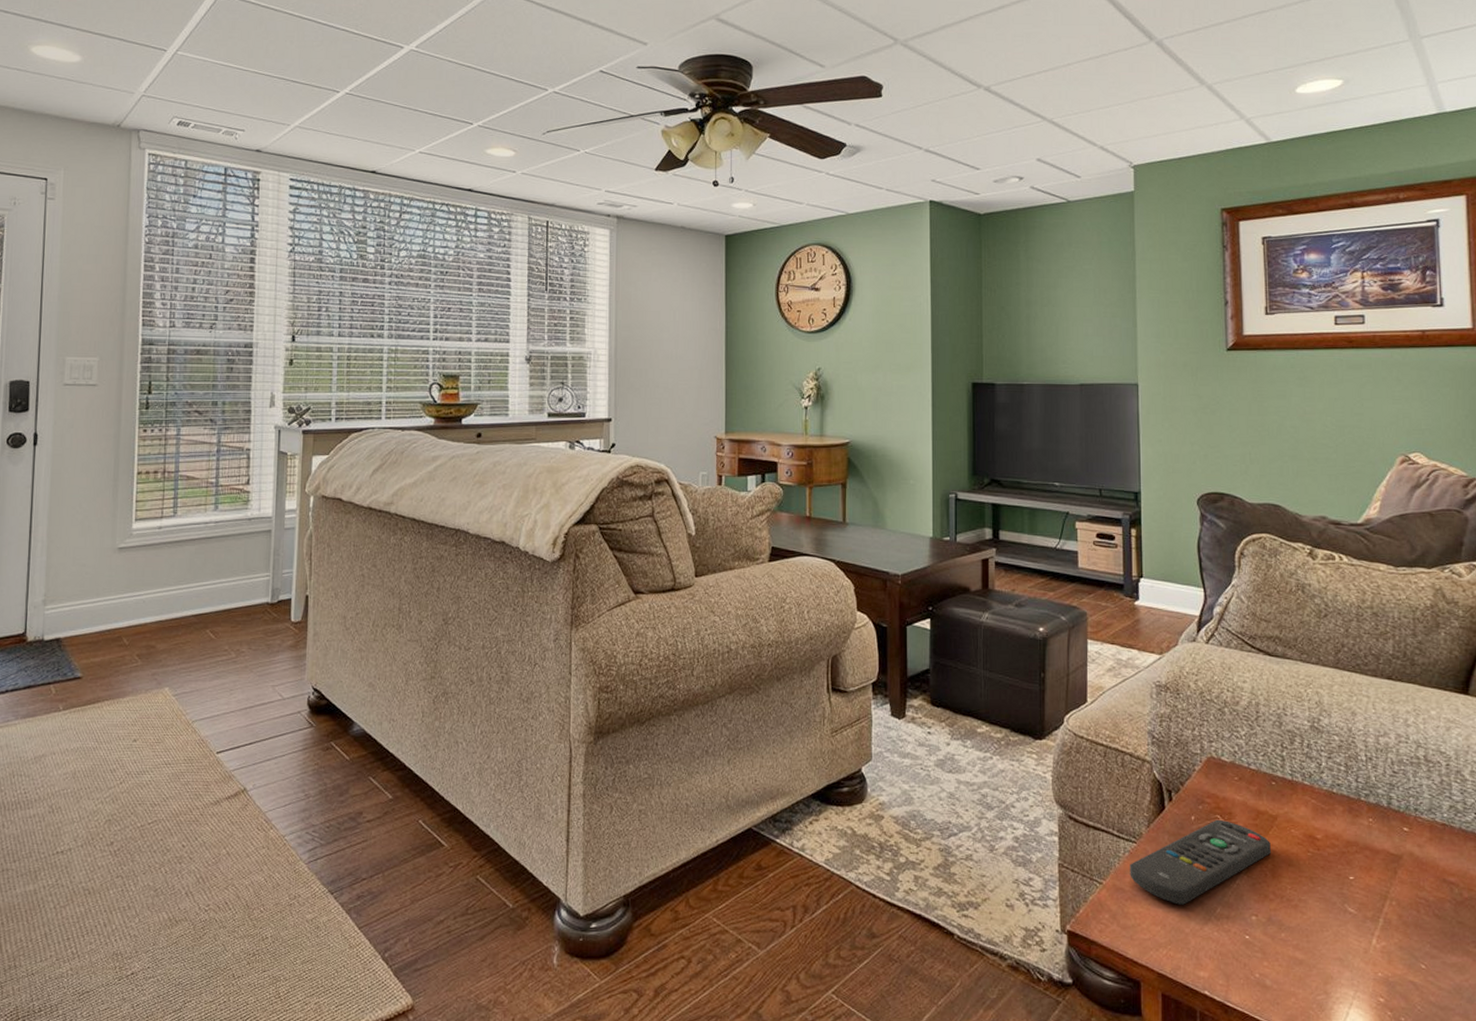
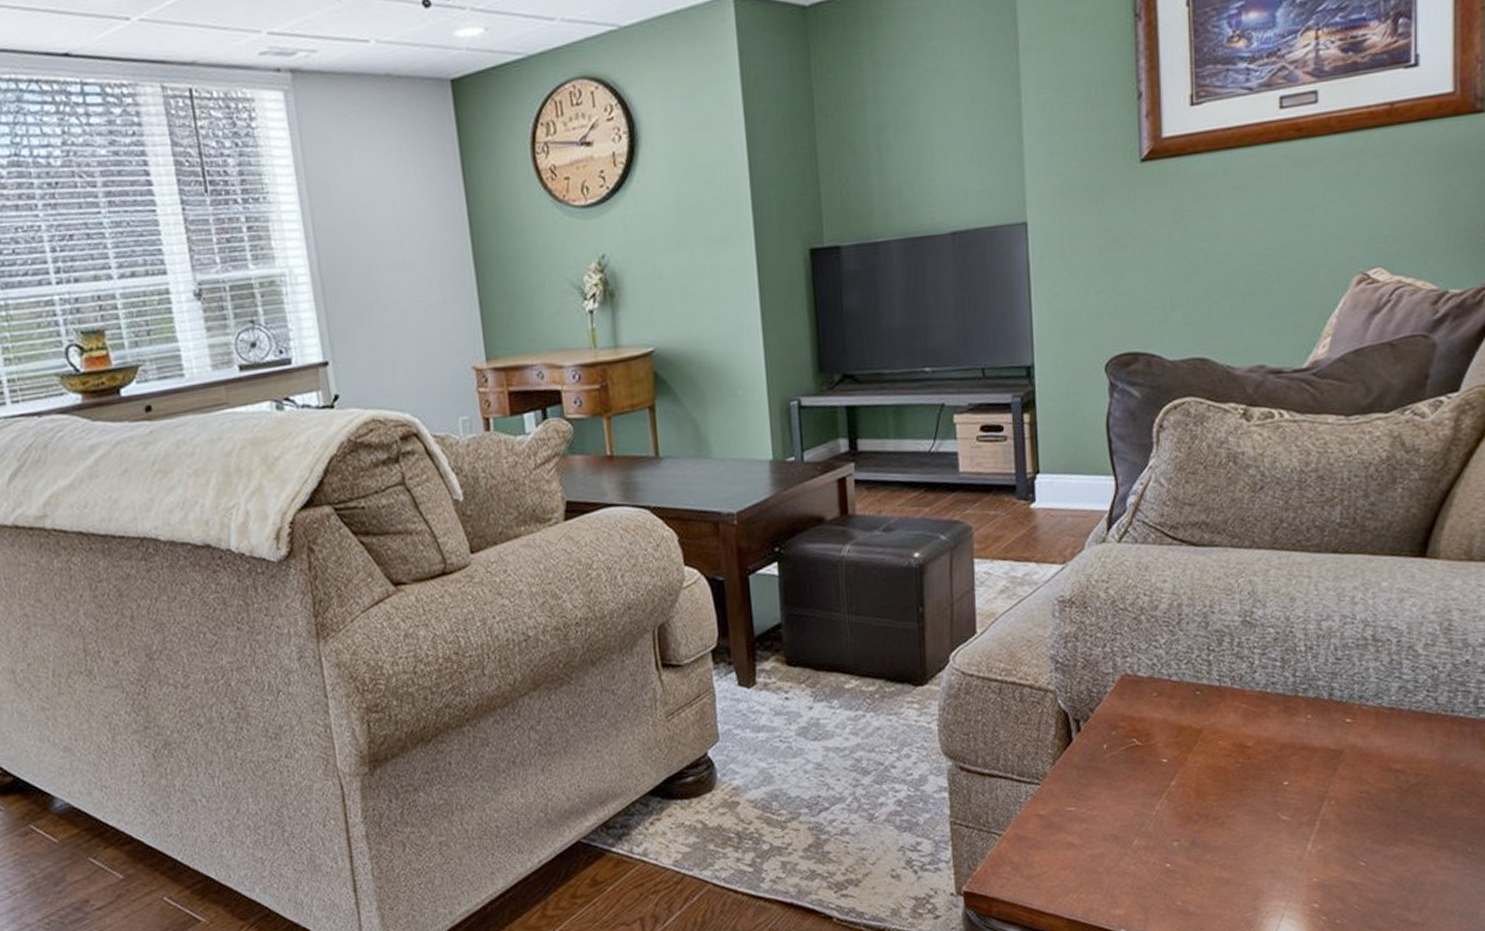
remote control: present [1130,819,1271,905] -> none [1033,743,1195,844]

